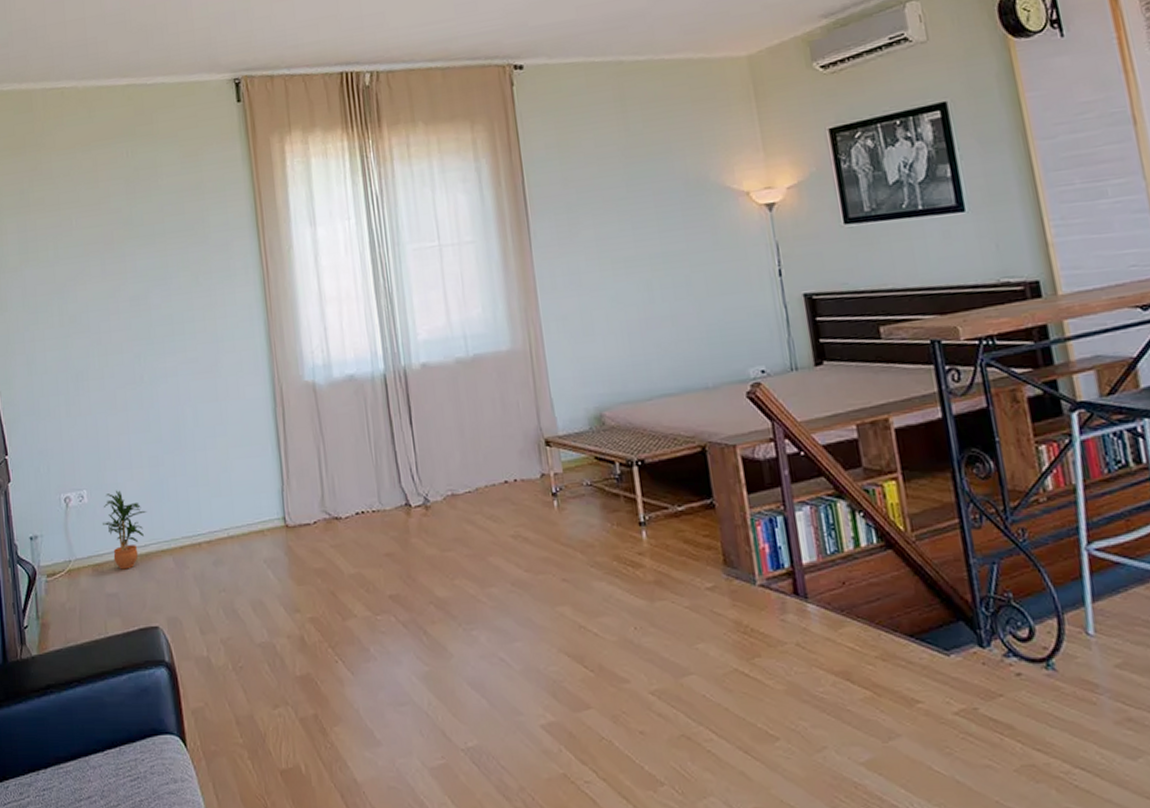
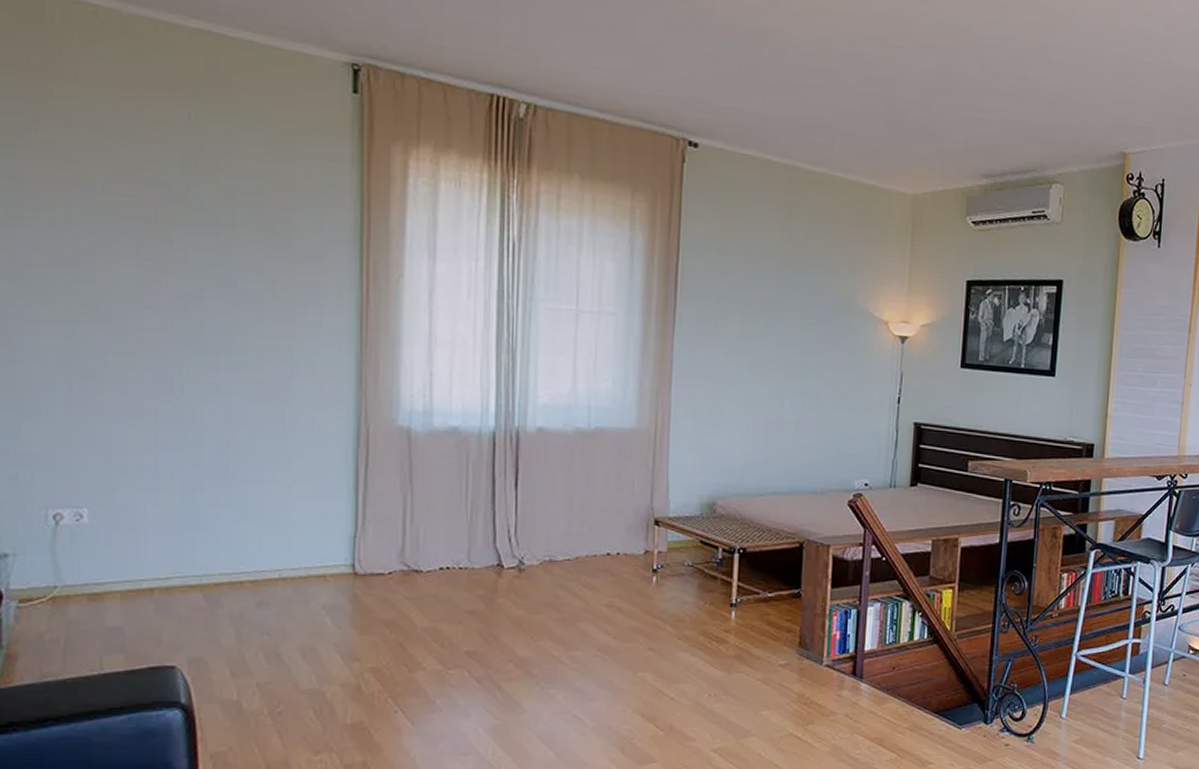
potted plant: present [103,490,147,570] -> none [108,513,173,602]

